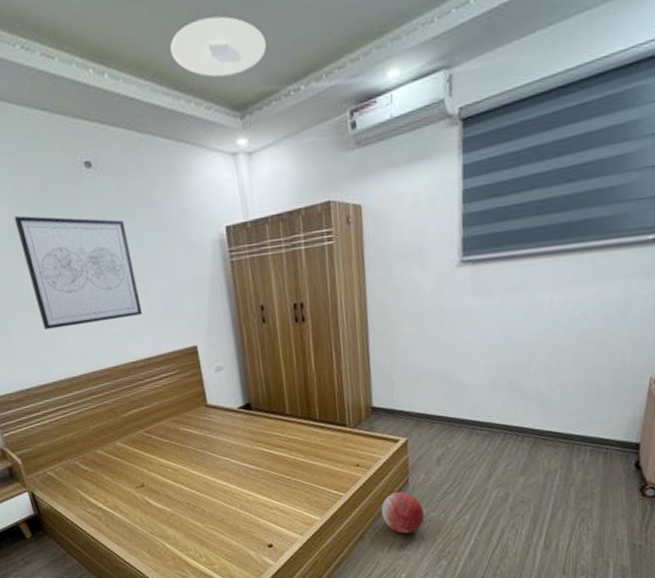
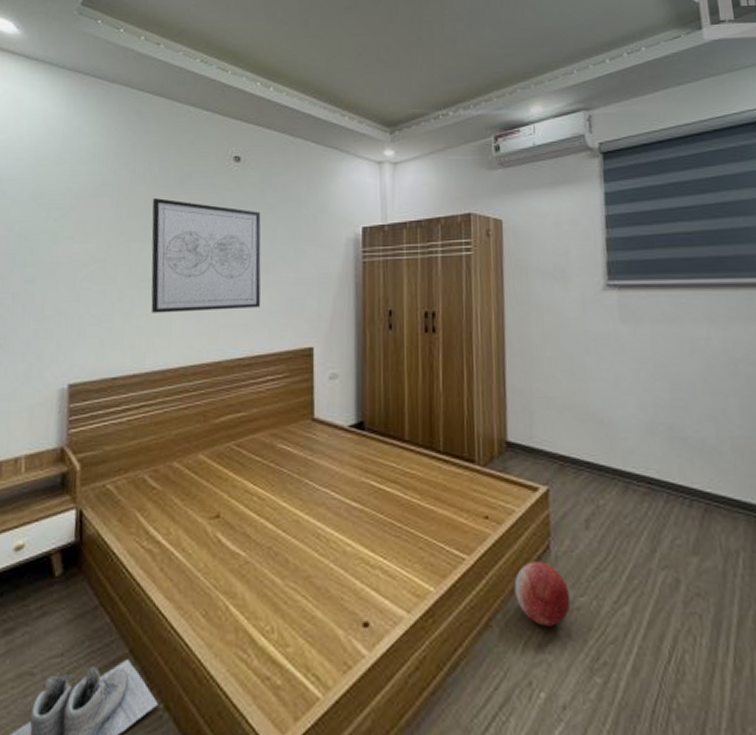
ceiling light: present [170,16,267,78] -> none [334,53,421,99]

